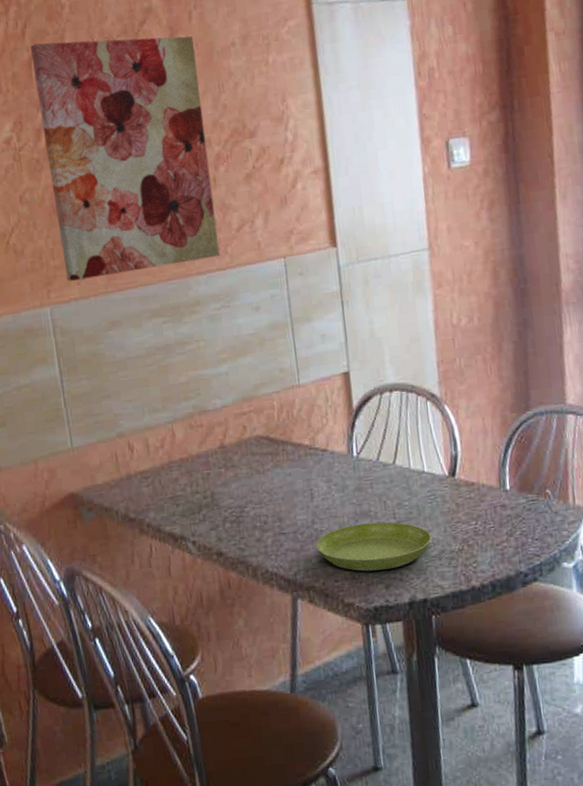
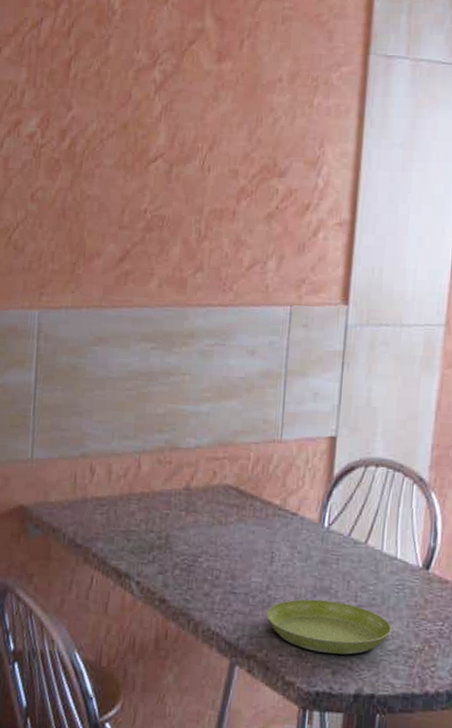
wall art: present [30,36,220,282] -> none [62,45,240,292]

